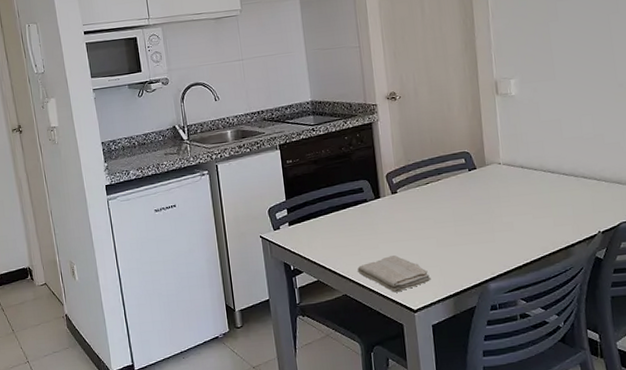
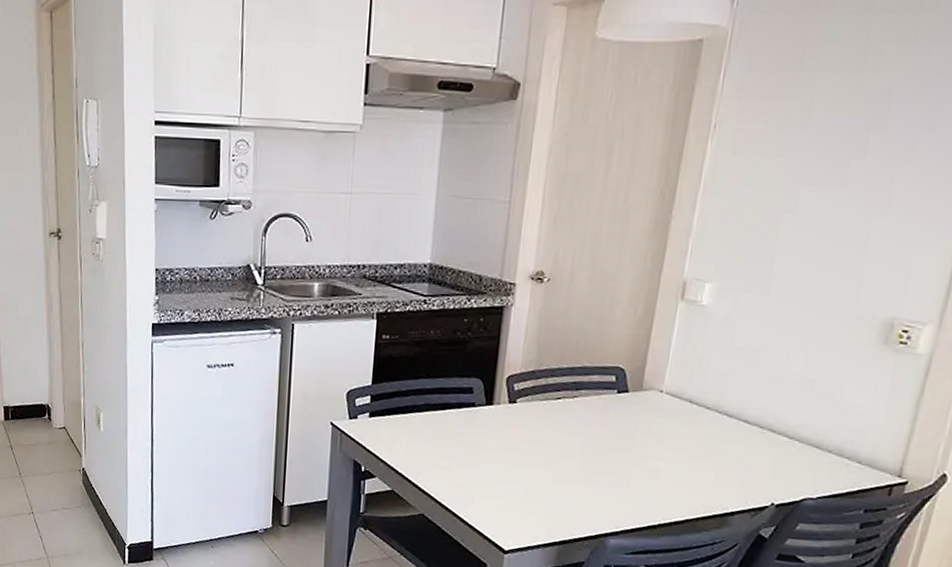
washcloth: present [357,255,431,293] -> none [444,479,535,525]

